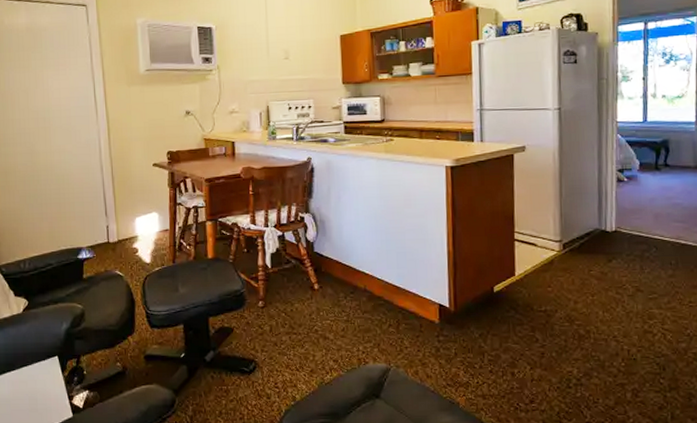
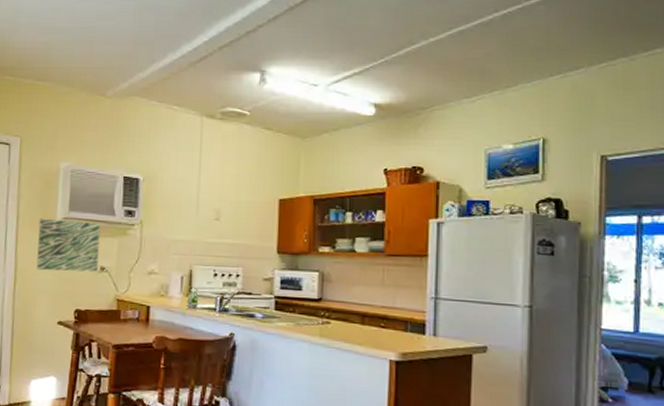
wall art: none [124,71,183,120] -> present [36,218,101,272]

